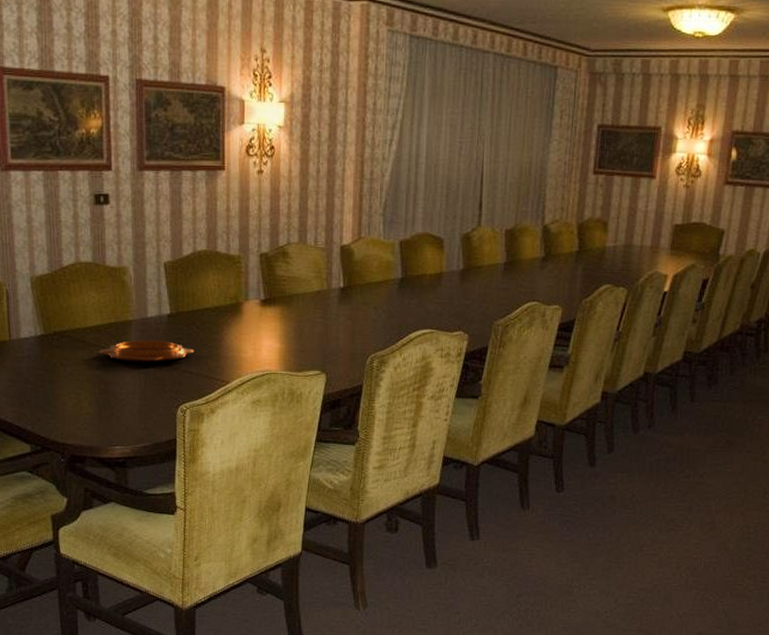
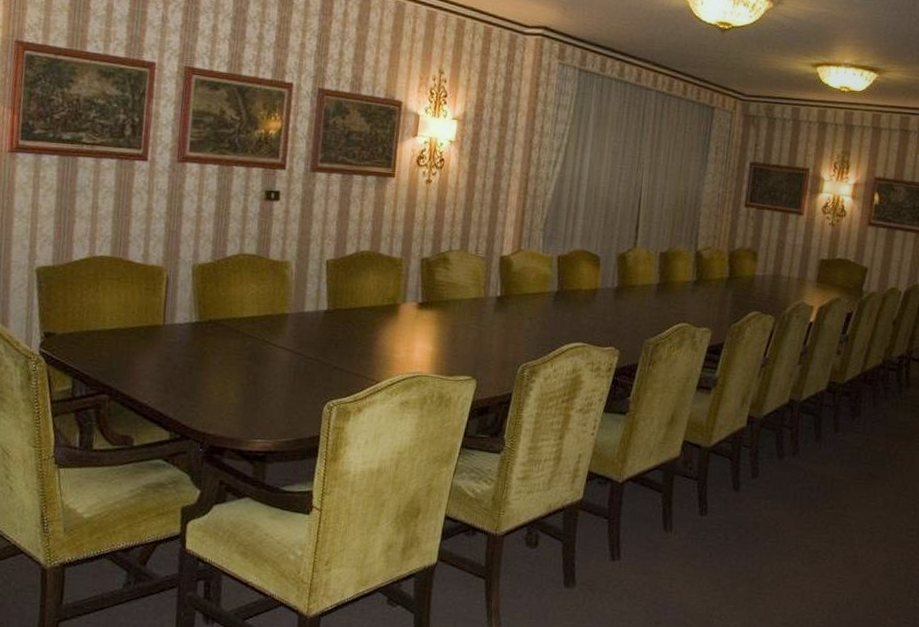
decorative bowl: present [99,340,195,363] -> none [252,333,348,358]

